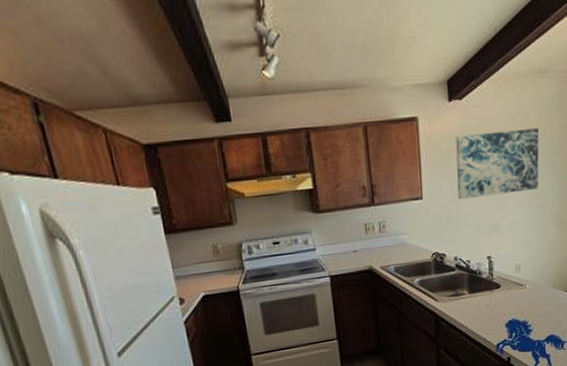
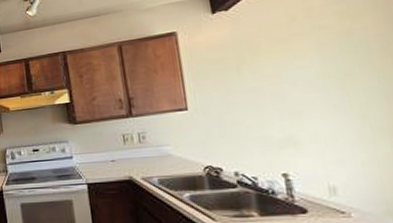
wall art: present [456,128,539,200] -> none [224,28,352,110]

